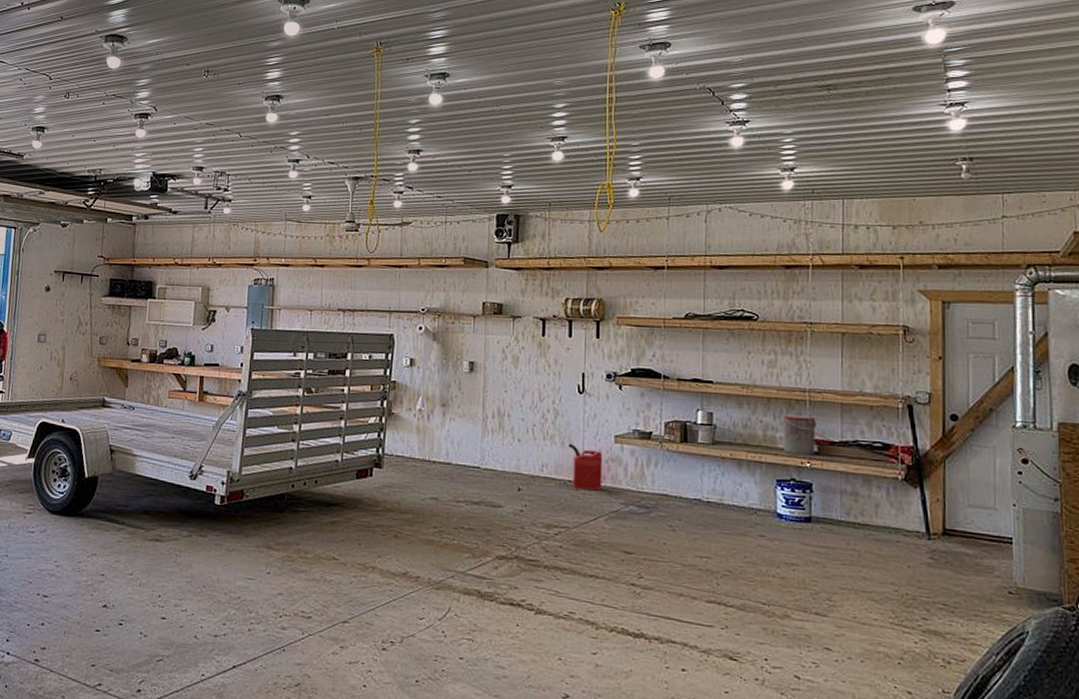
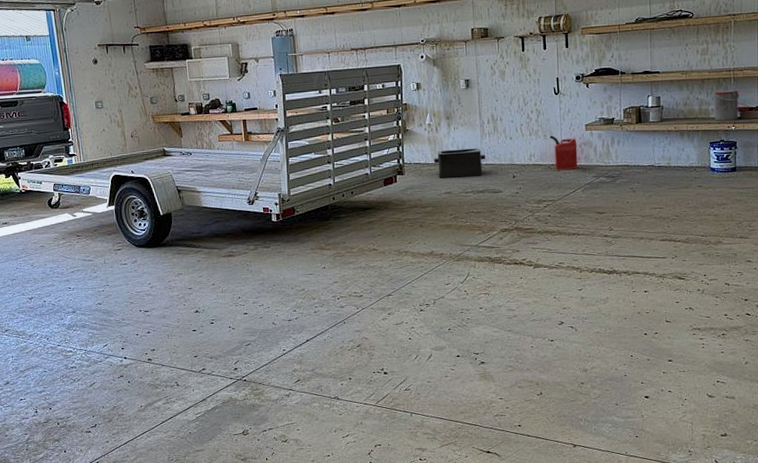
cooler: none [421,443,486,483] -> present [434,148,486,180]

